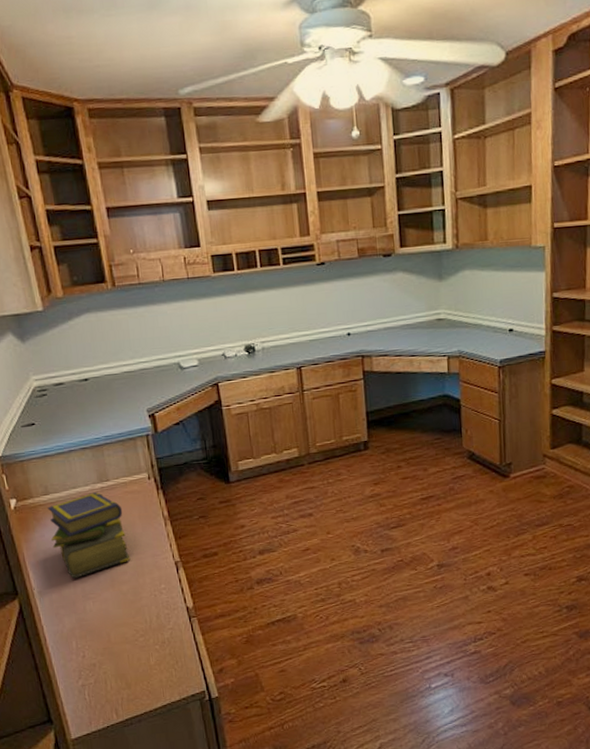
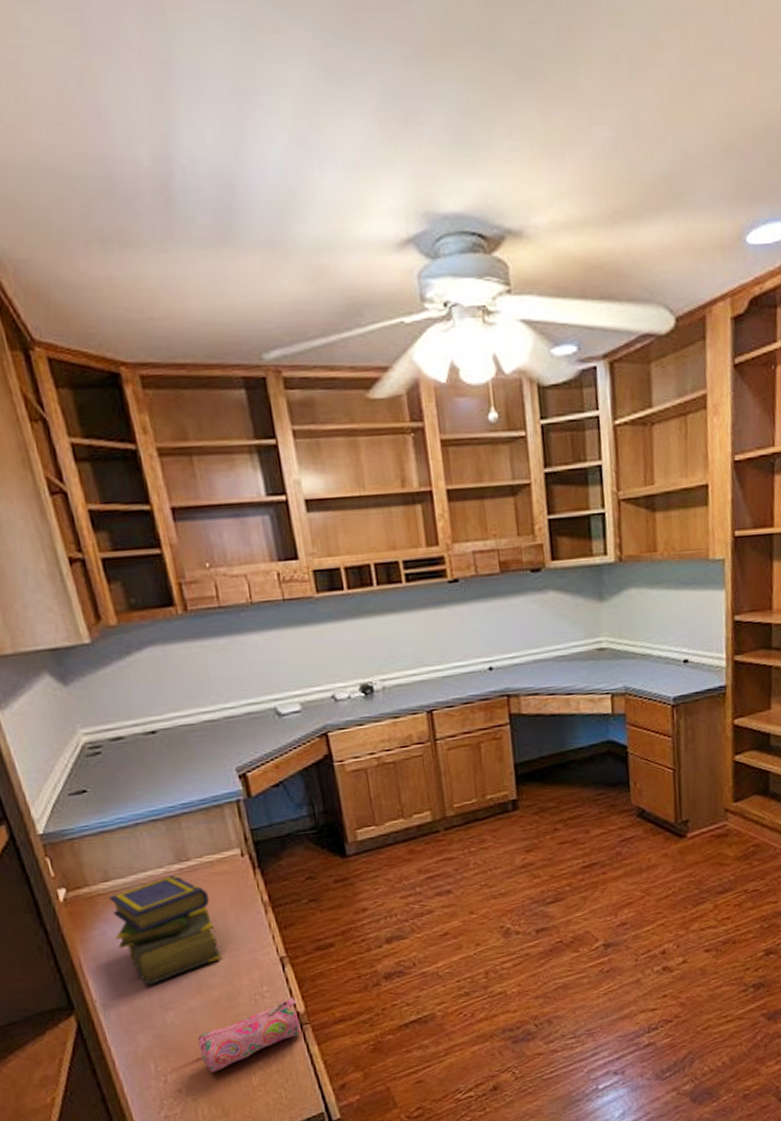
pencil case: none [109,595,189,652] -> present [197,998,300,1073]

